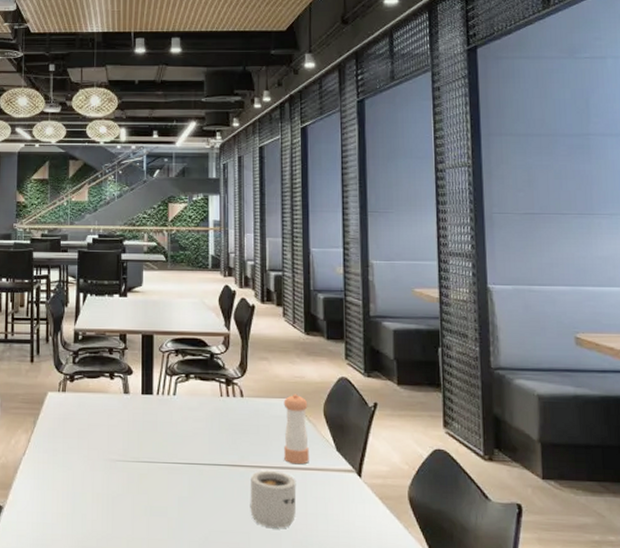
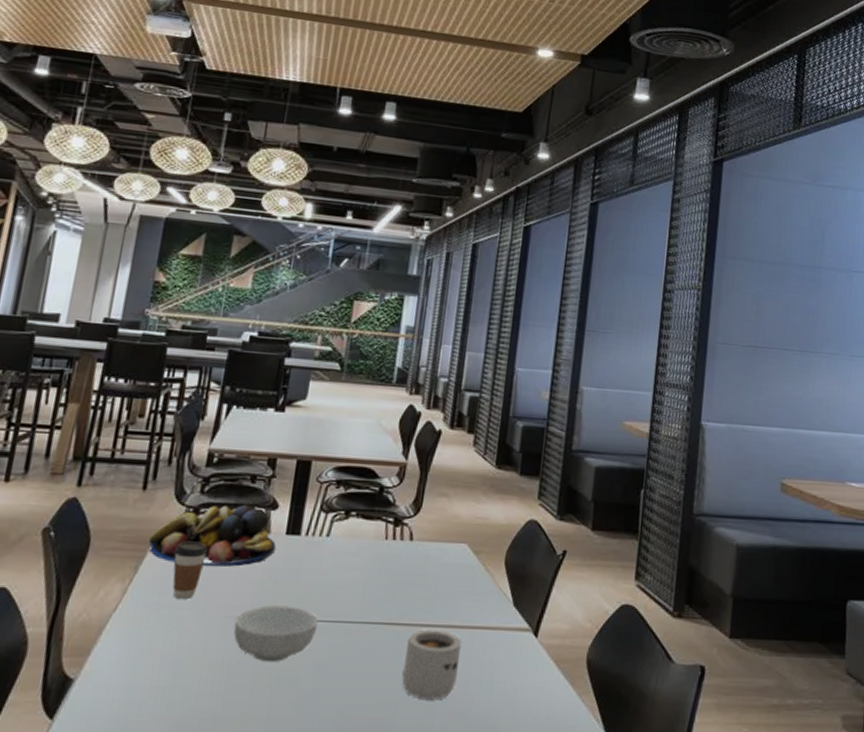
fruit bowl: none [41,371,135,421] -> present [149,504,276,568]
coffee cup: none [61,401,84,446] -> present [172,541,207,599]
cereal bowl: none [112,450,176,495] -> present [233,605,318,661]
pepper shaker: present [283,394,309,465] -> none [451,538,489,623]

